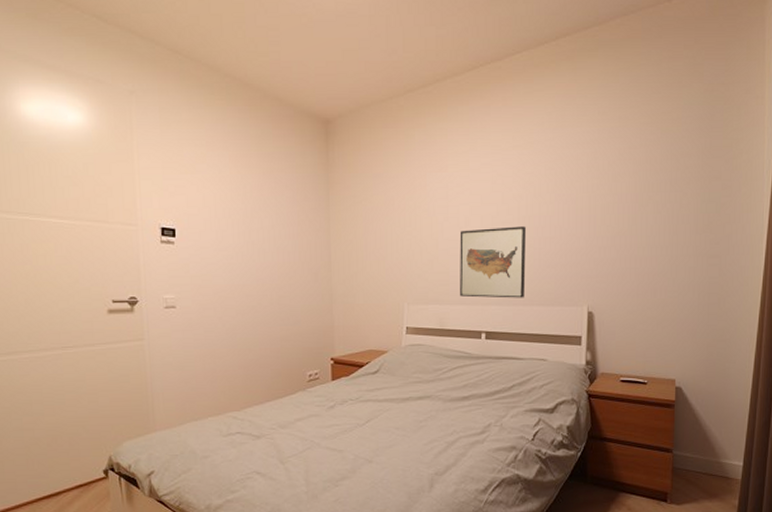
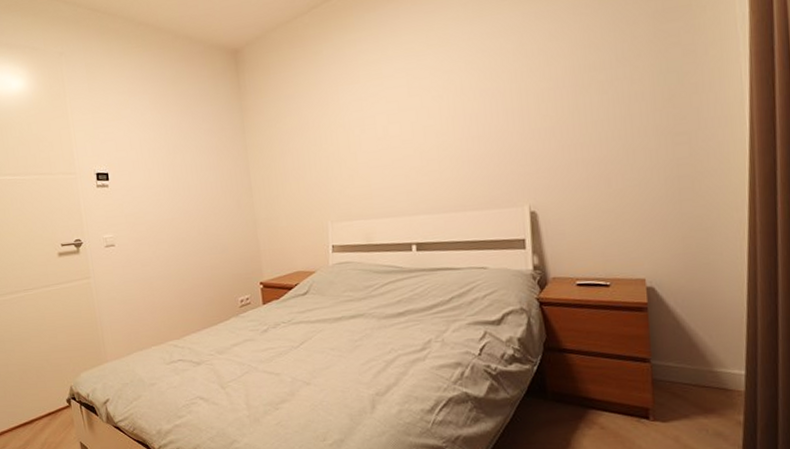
wall art: present [459,226,526,298] -> none [378,128,455,209]

